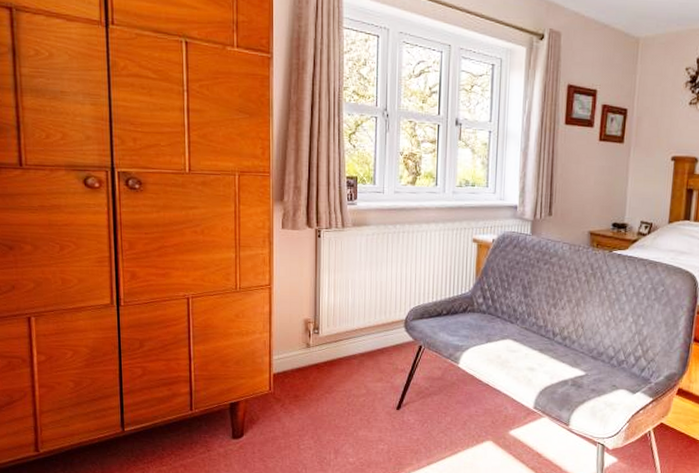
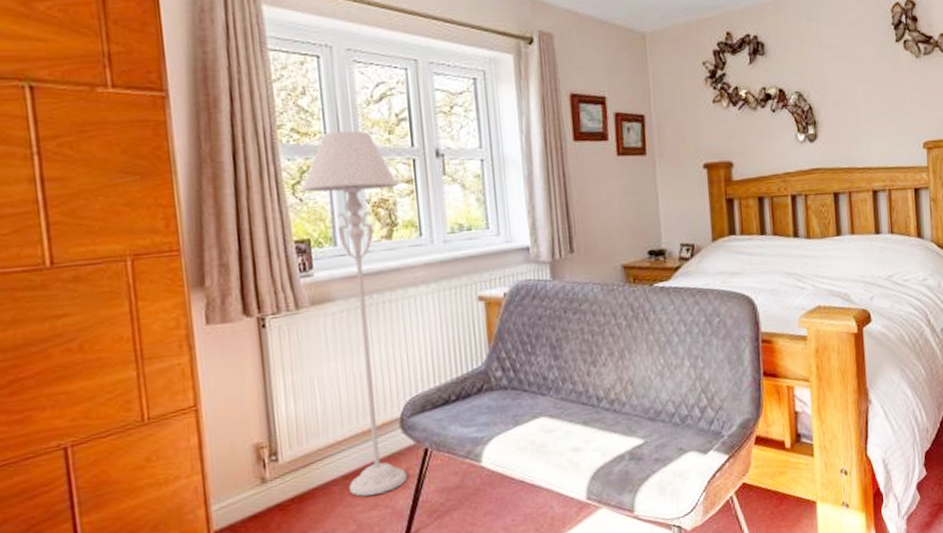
floor lamp: none [357,96,425,372] -> present [303,130,407,497]

